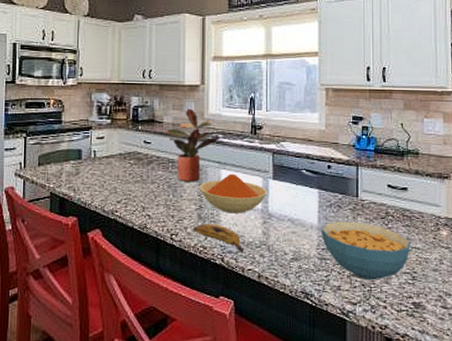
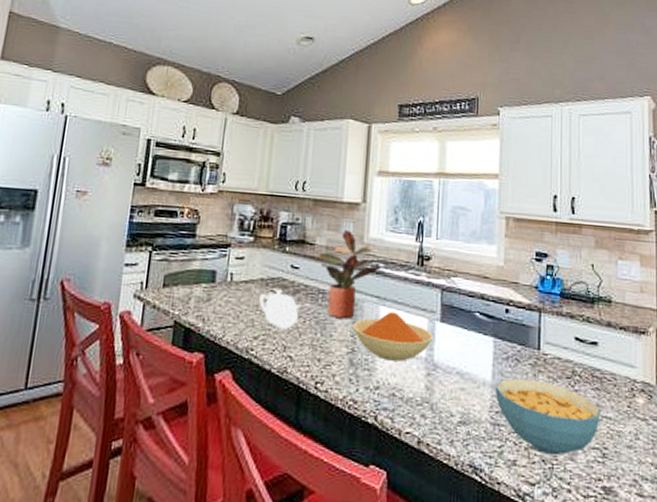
teapot: none [119,161,154,194] -> present [259,289,300,330]
banana: present [193,224,244,254] -> none [342,371,403,412]

